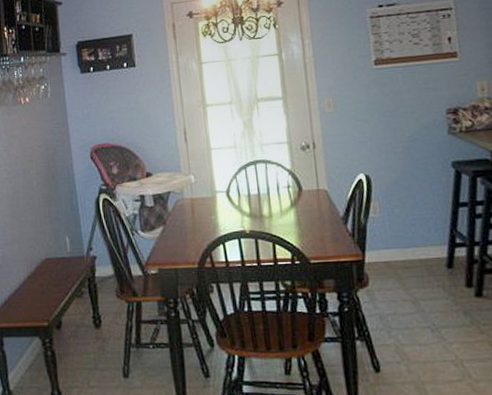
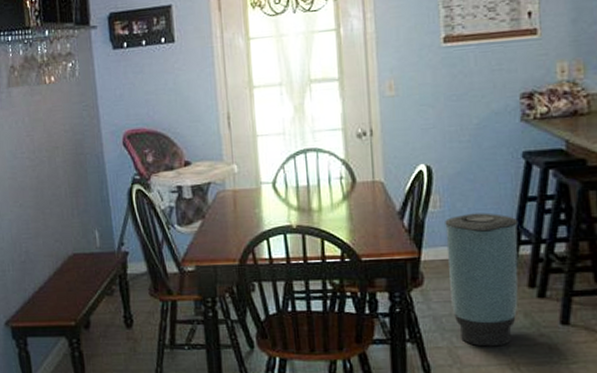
trash can: none [385,218,458,344] -> present [445,213,519,347]

